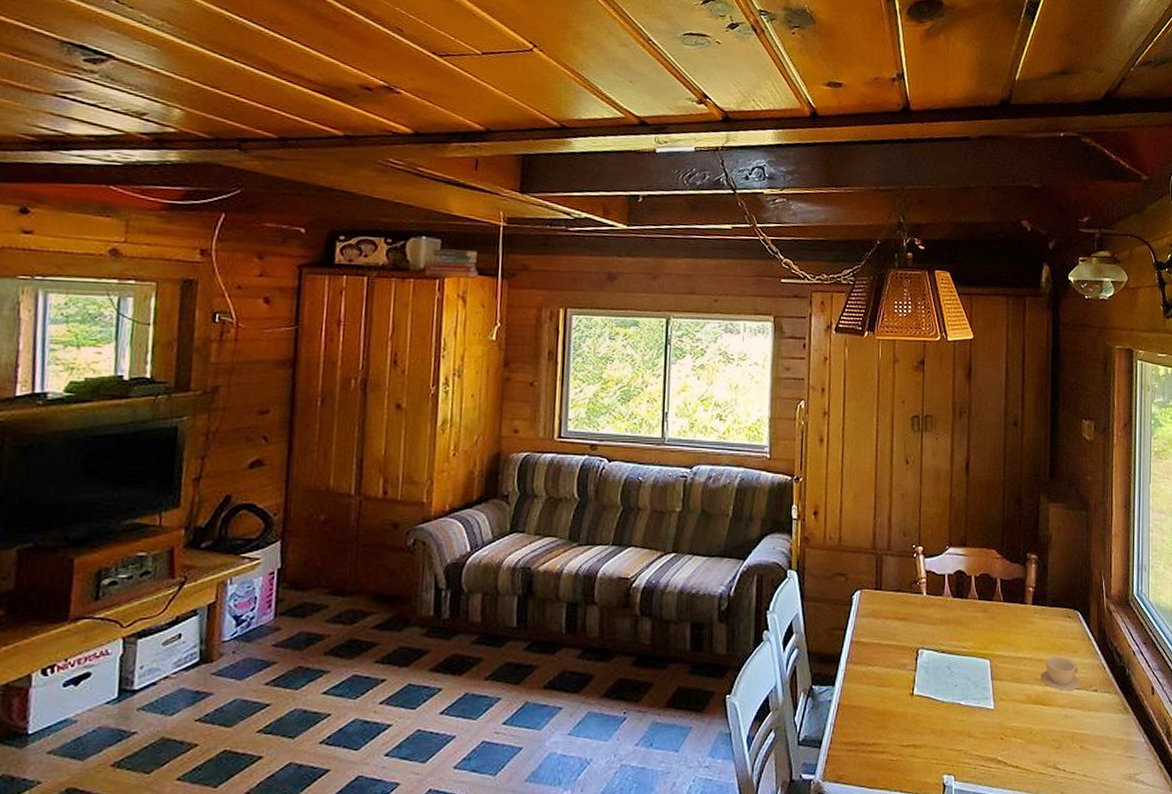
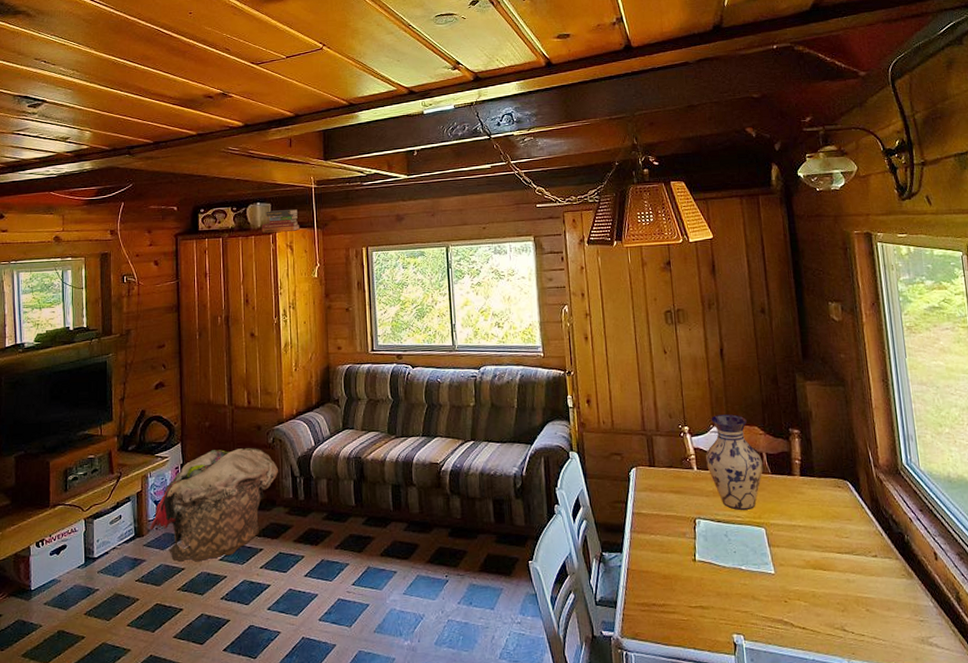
laundry basket: none [223,551,418,696] -> present [150,448,279,562]
vase: none [936,535,996,640] -> present [705,414,763,510]
teacup: present [1040,656,1081,691] -> none [817,524,859,556]

